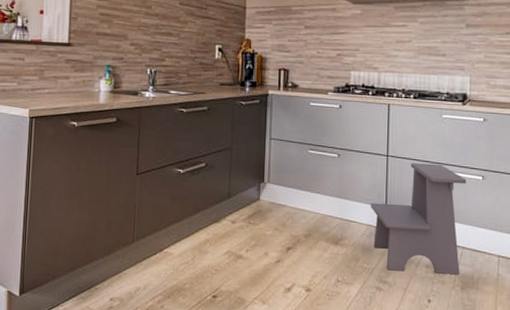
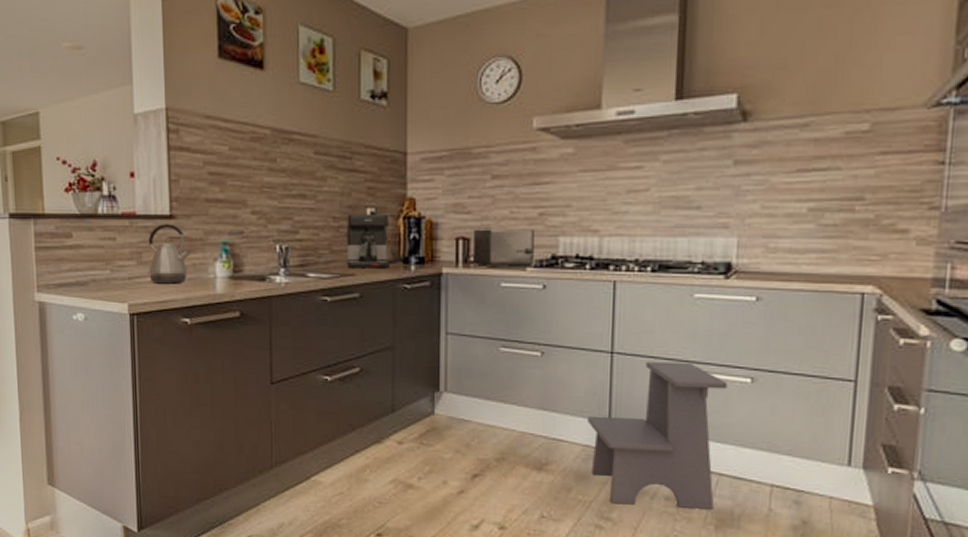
kettle: none [46,49,82,95] -> present [146,224,191,284]
coffee maker: none [198,48,232,90] -> present [346,213,390,269]
toaster: none [291,63,334,92] -> present [473,229,534,268]

